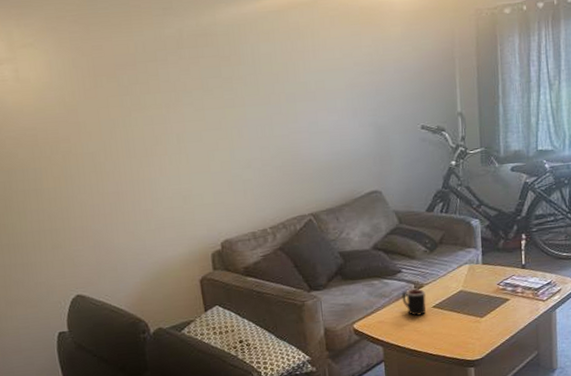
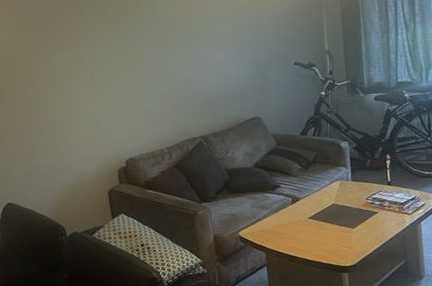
mug: present [401,288,426,317] -> none [280,201,303,226]

